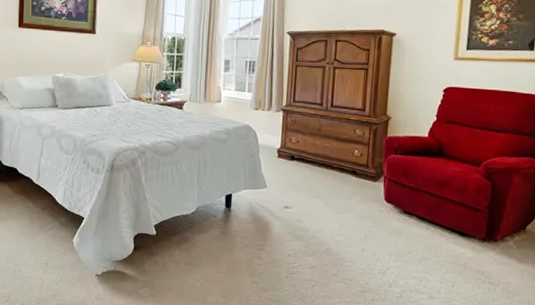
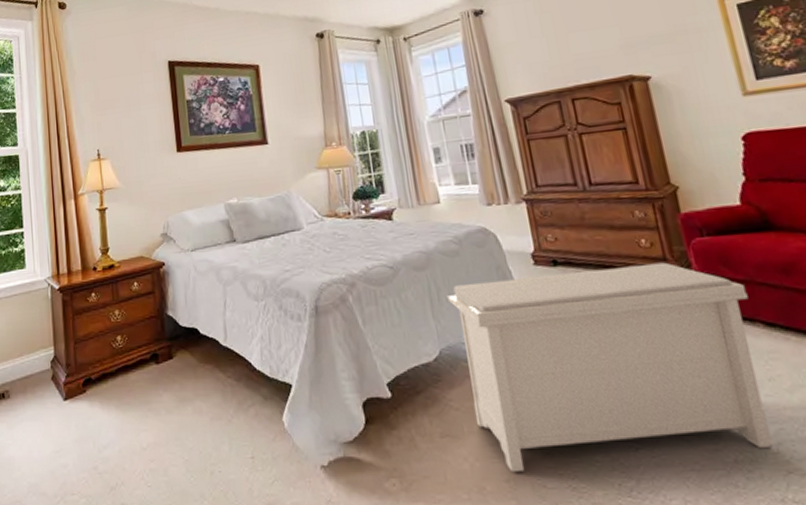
bench: none [210,164,414,294] -> present [447,262,773,473]

